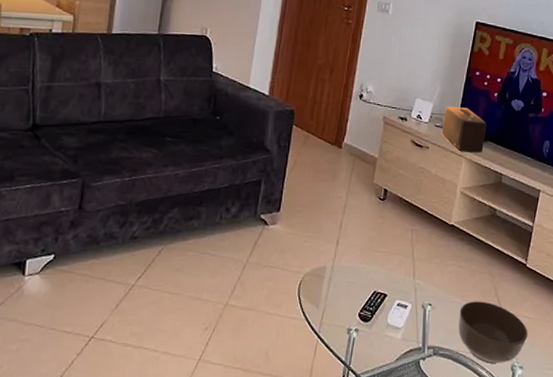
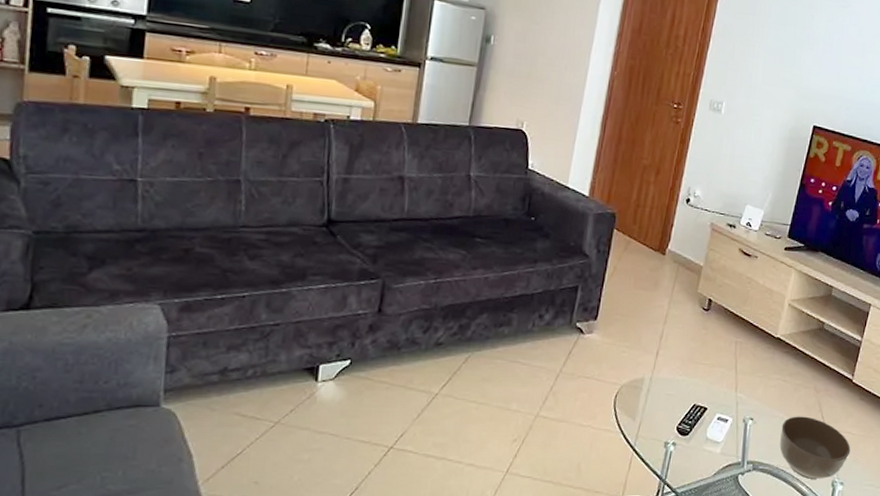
speaker: present [442,105,487,153] -> none [772,213,819,264]

